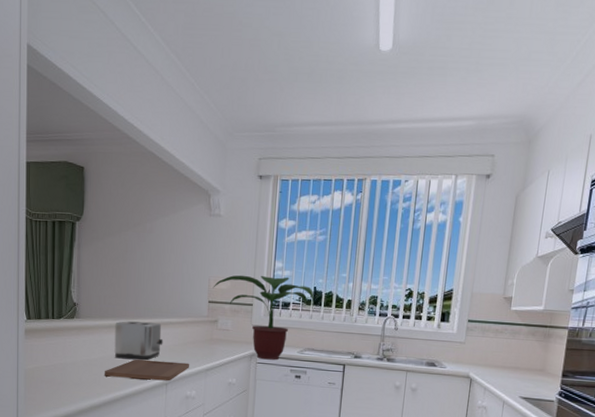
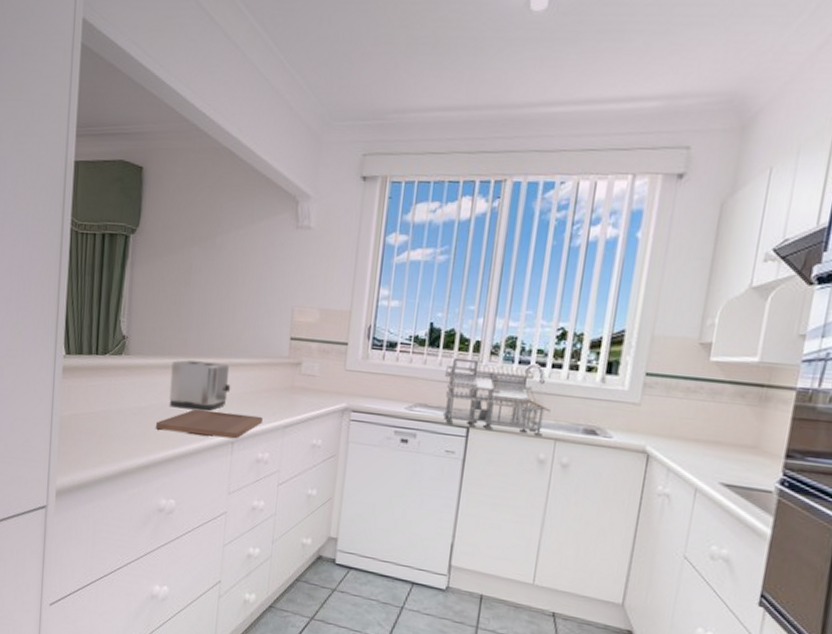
potted plant: present [213,275,314,360] -> none [296,304,430,418]
dish rack: none [325,313,403,369] -> present [442,357,551,437]

